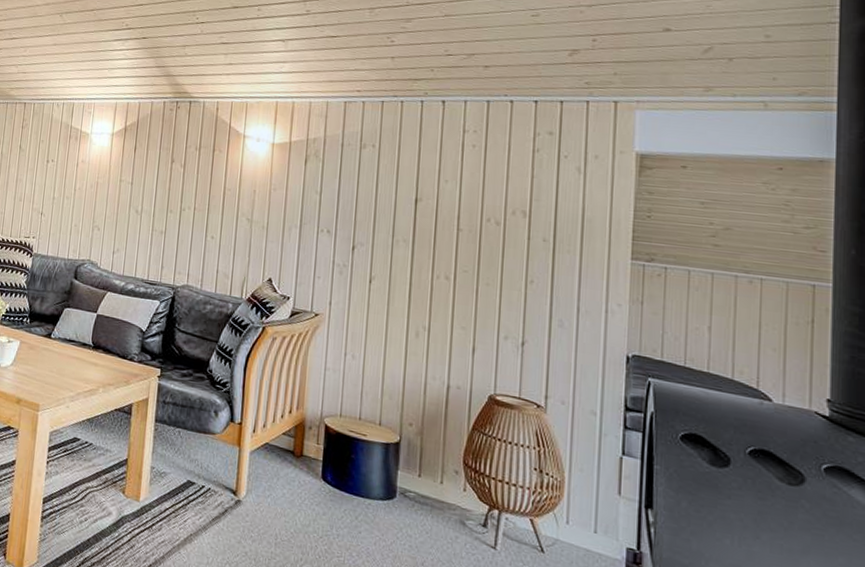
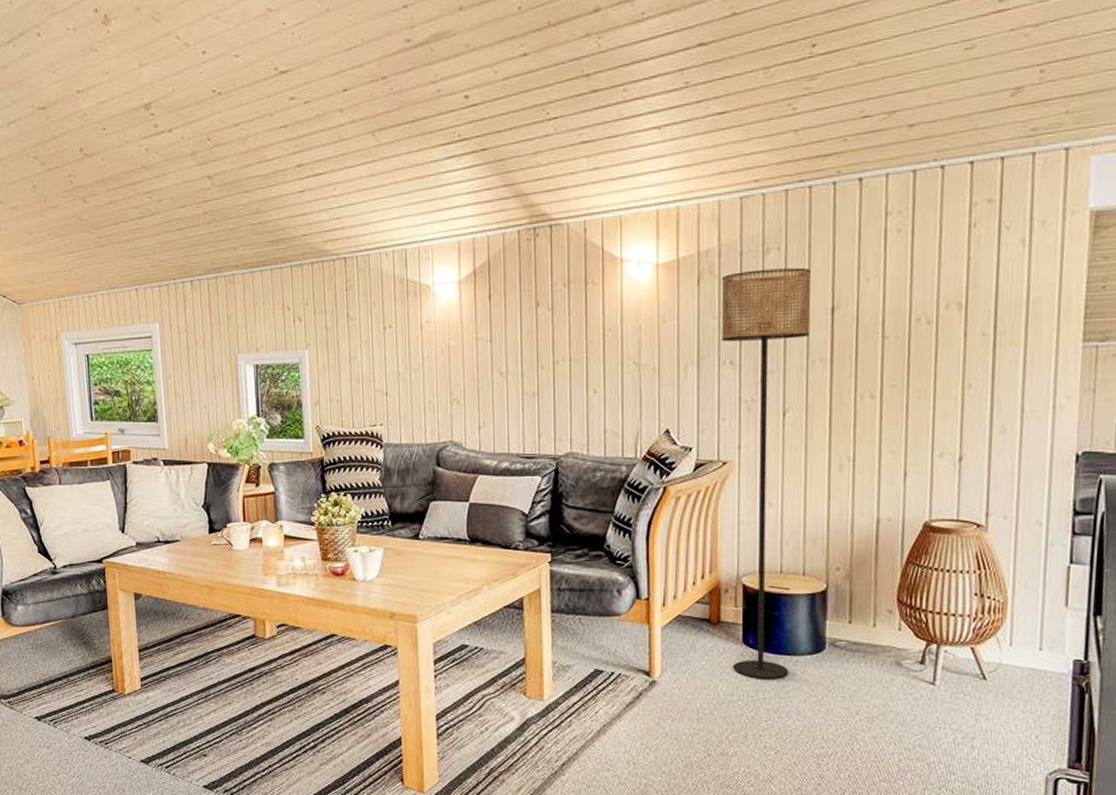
floor lamp: none [311,159,399,519] -> present [721,267,811,679]

